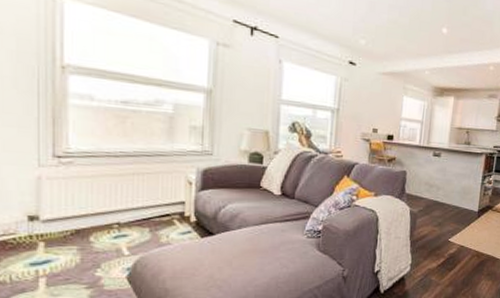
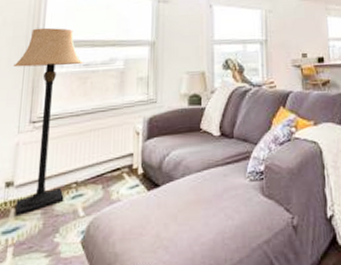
lamp: none [22,46,122,249] -> present [13,27,84,215]

